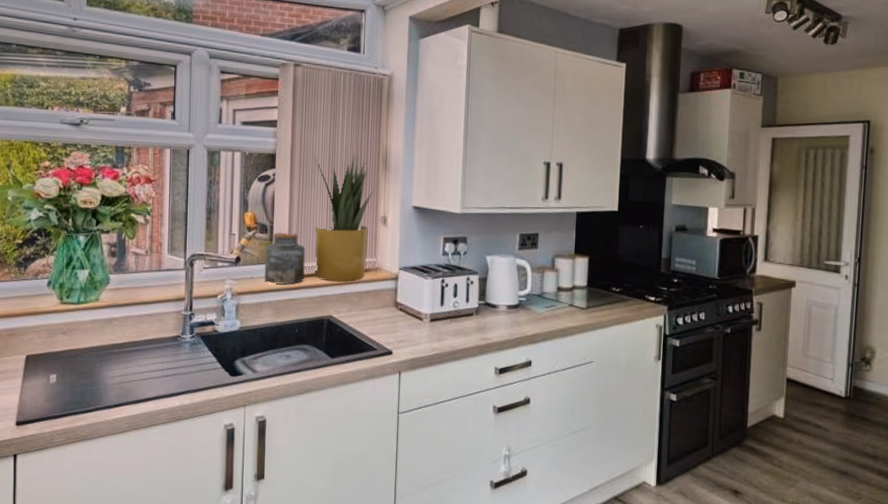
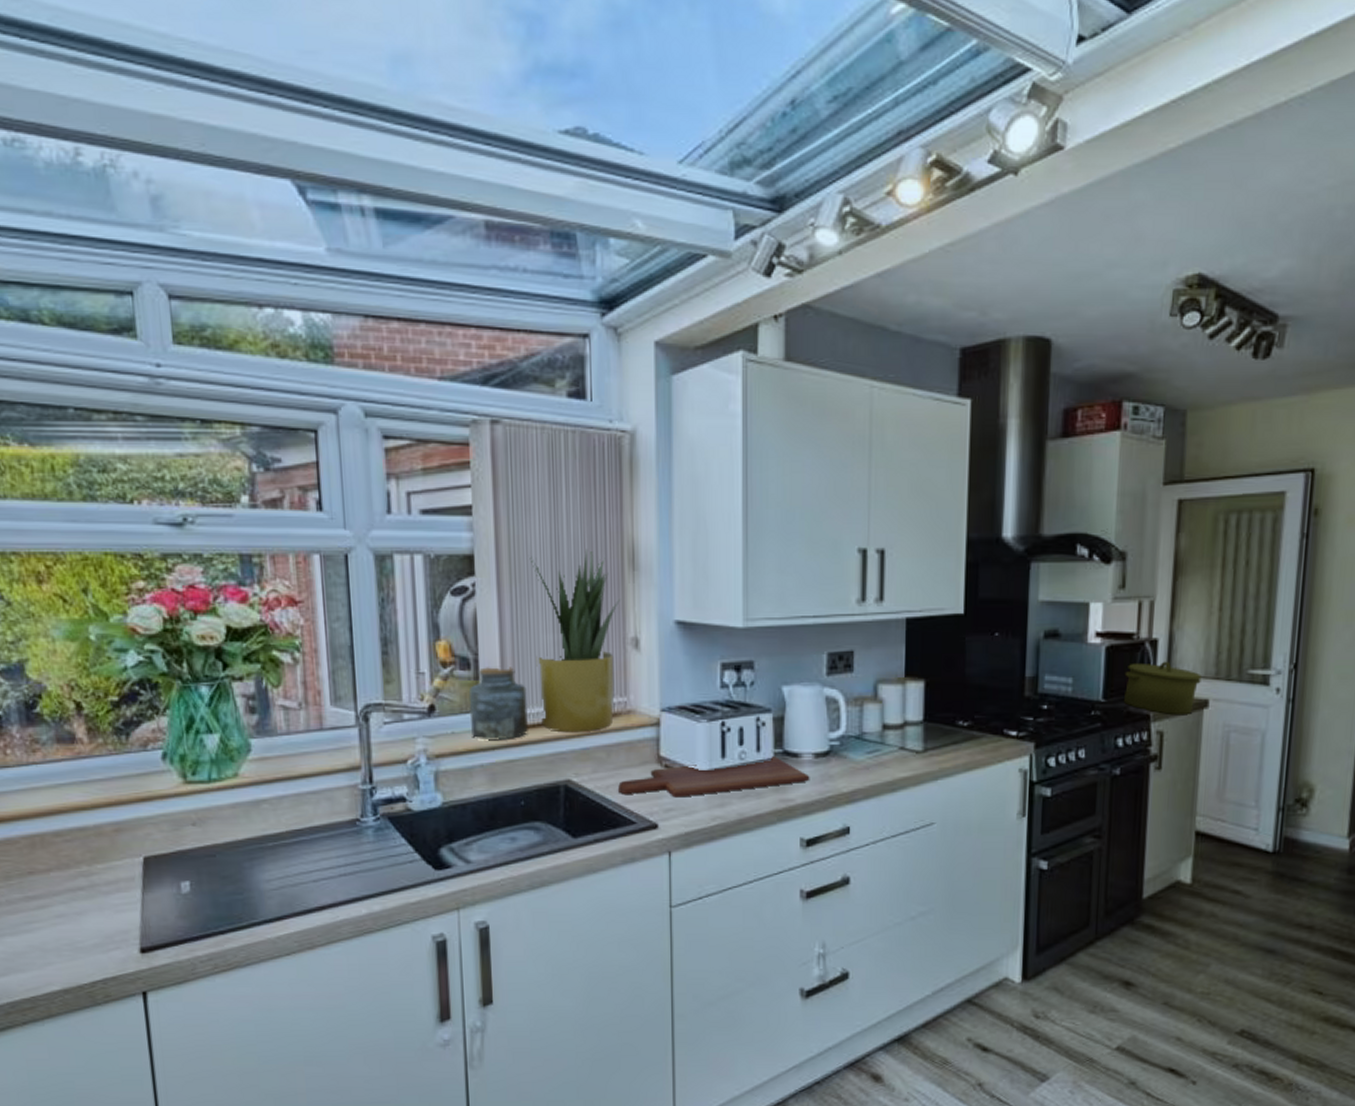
cutting board: none [366,306,504,333] -> present [618,757,810,798]
cooking pot: none [733,252,790,292] -> present [1124,661,1202,715]

